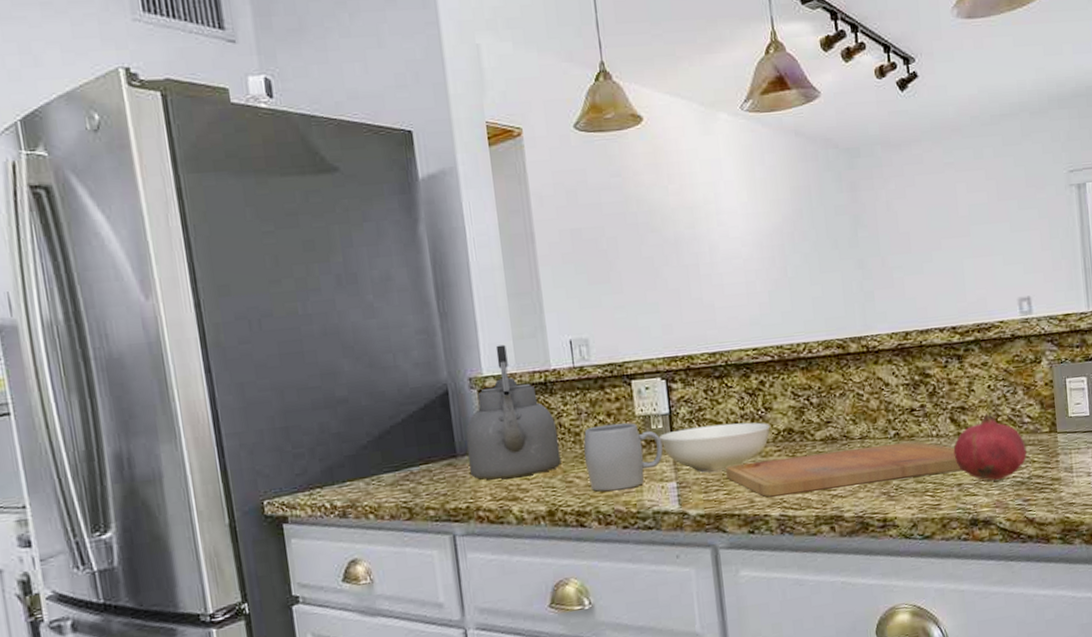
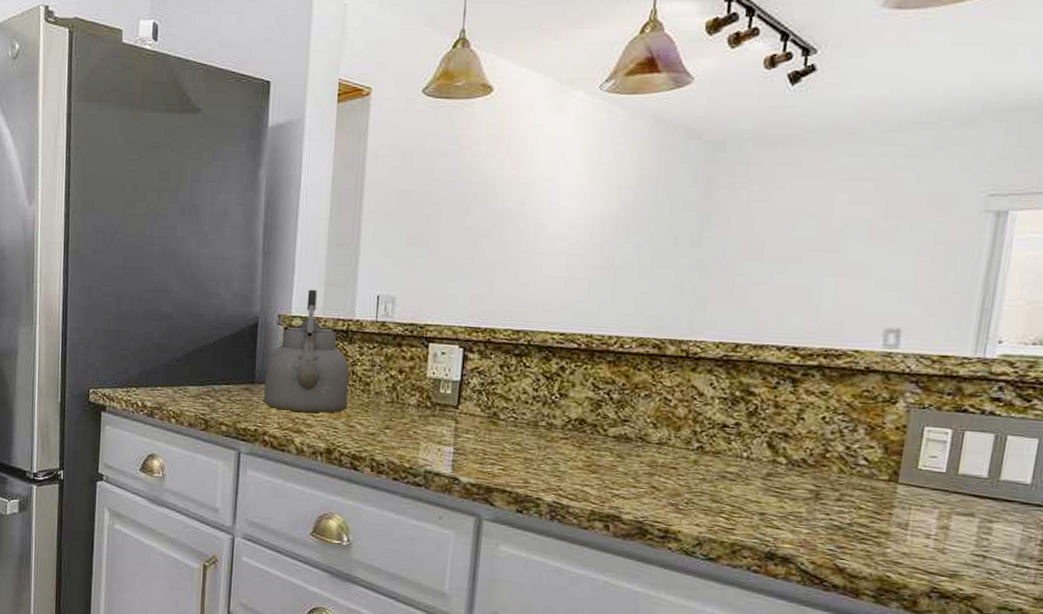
mug: present [583,423,663,492] -> none [369,379,448,445]
bowl: present [658,422,771,473] -> none [445,398,562,447]
cutting board: present [726,440,961,497] -> none [506,442,769,499]
fruit: present [953,413,1027,481] -> none [762,445,855,519]

